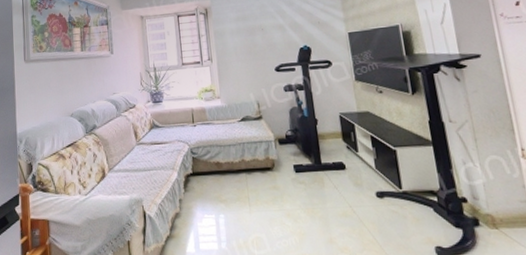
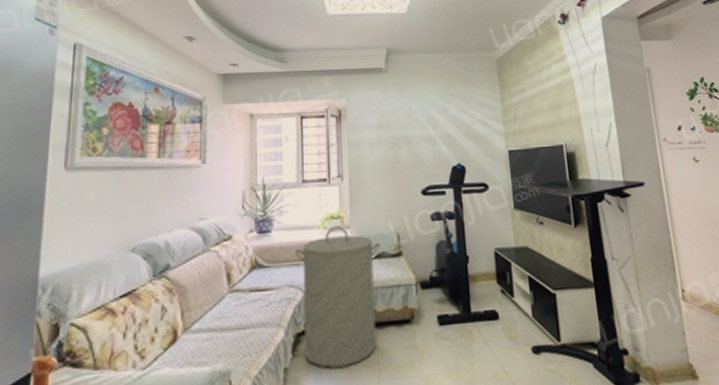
laundry hamper: none [180,97,247,201] -> present [294,226,381,368]

